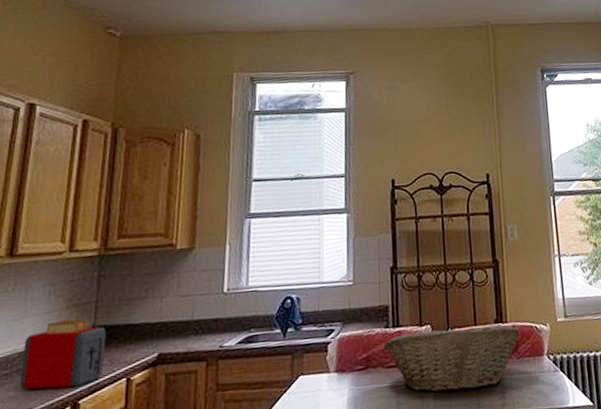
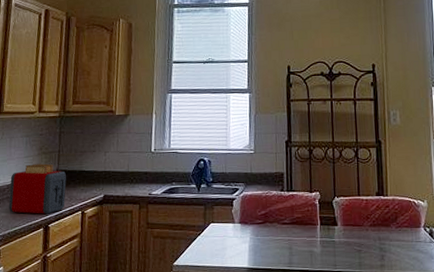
fruit basket: present [383,324,520,393] -> none [279,194,399,251]

